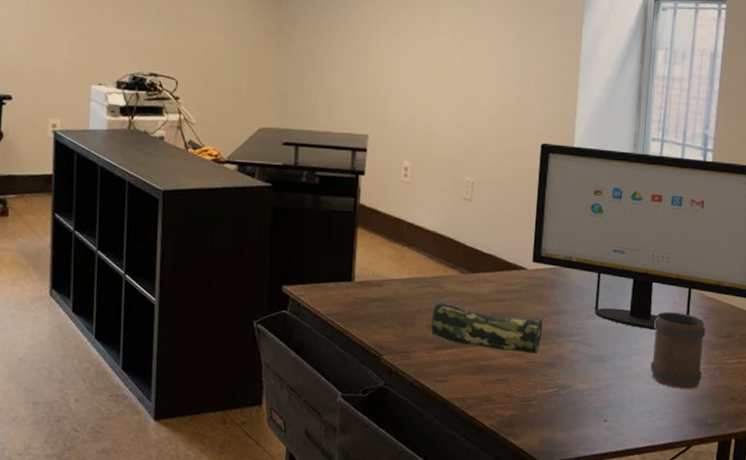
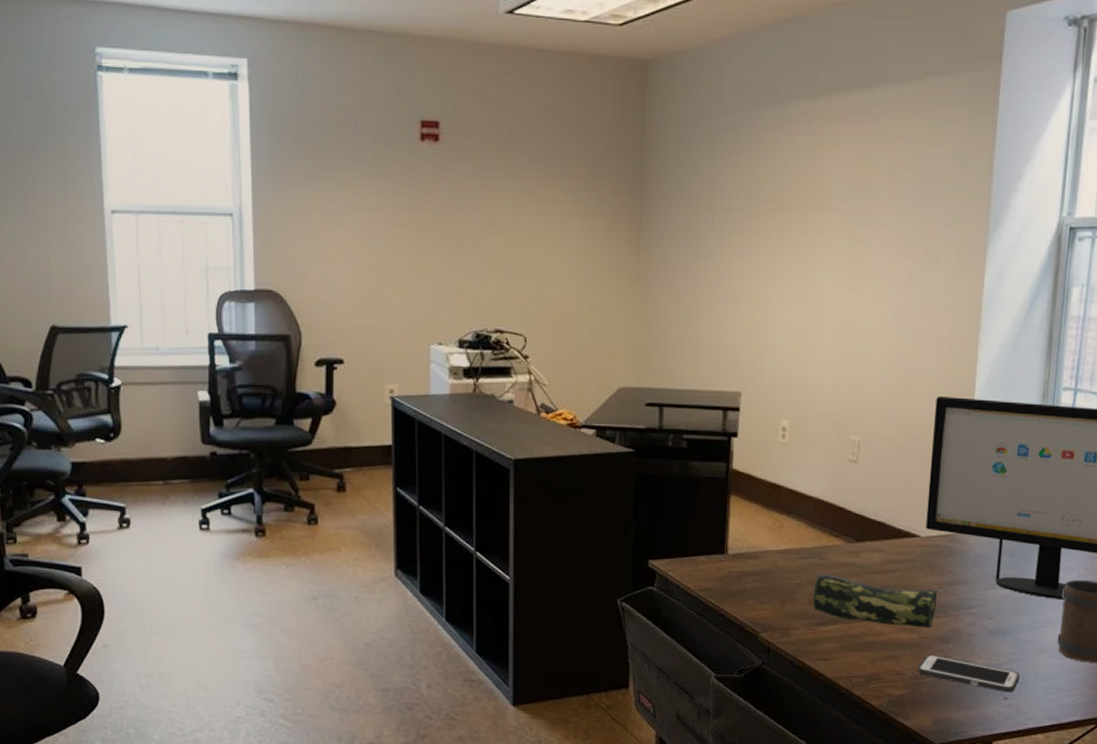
cell phone: none [526,378,618,416] -> present [918,654,1020,693]

